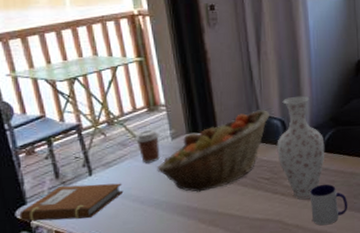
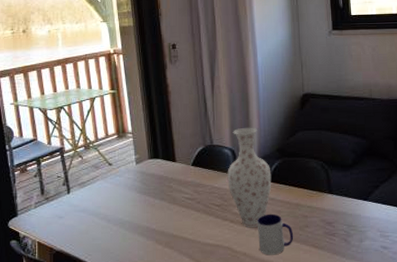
notebook: present [19,183,124,222] -> none [11,201,94,233]
coffee cup: present [134,129,160,163] -> none [105,154,127,185]
fruit basket: present [157,110,269,192] -> none [122,139,221,214]

